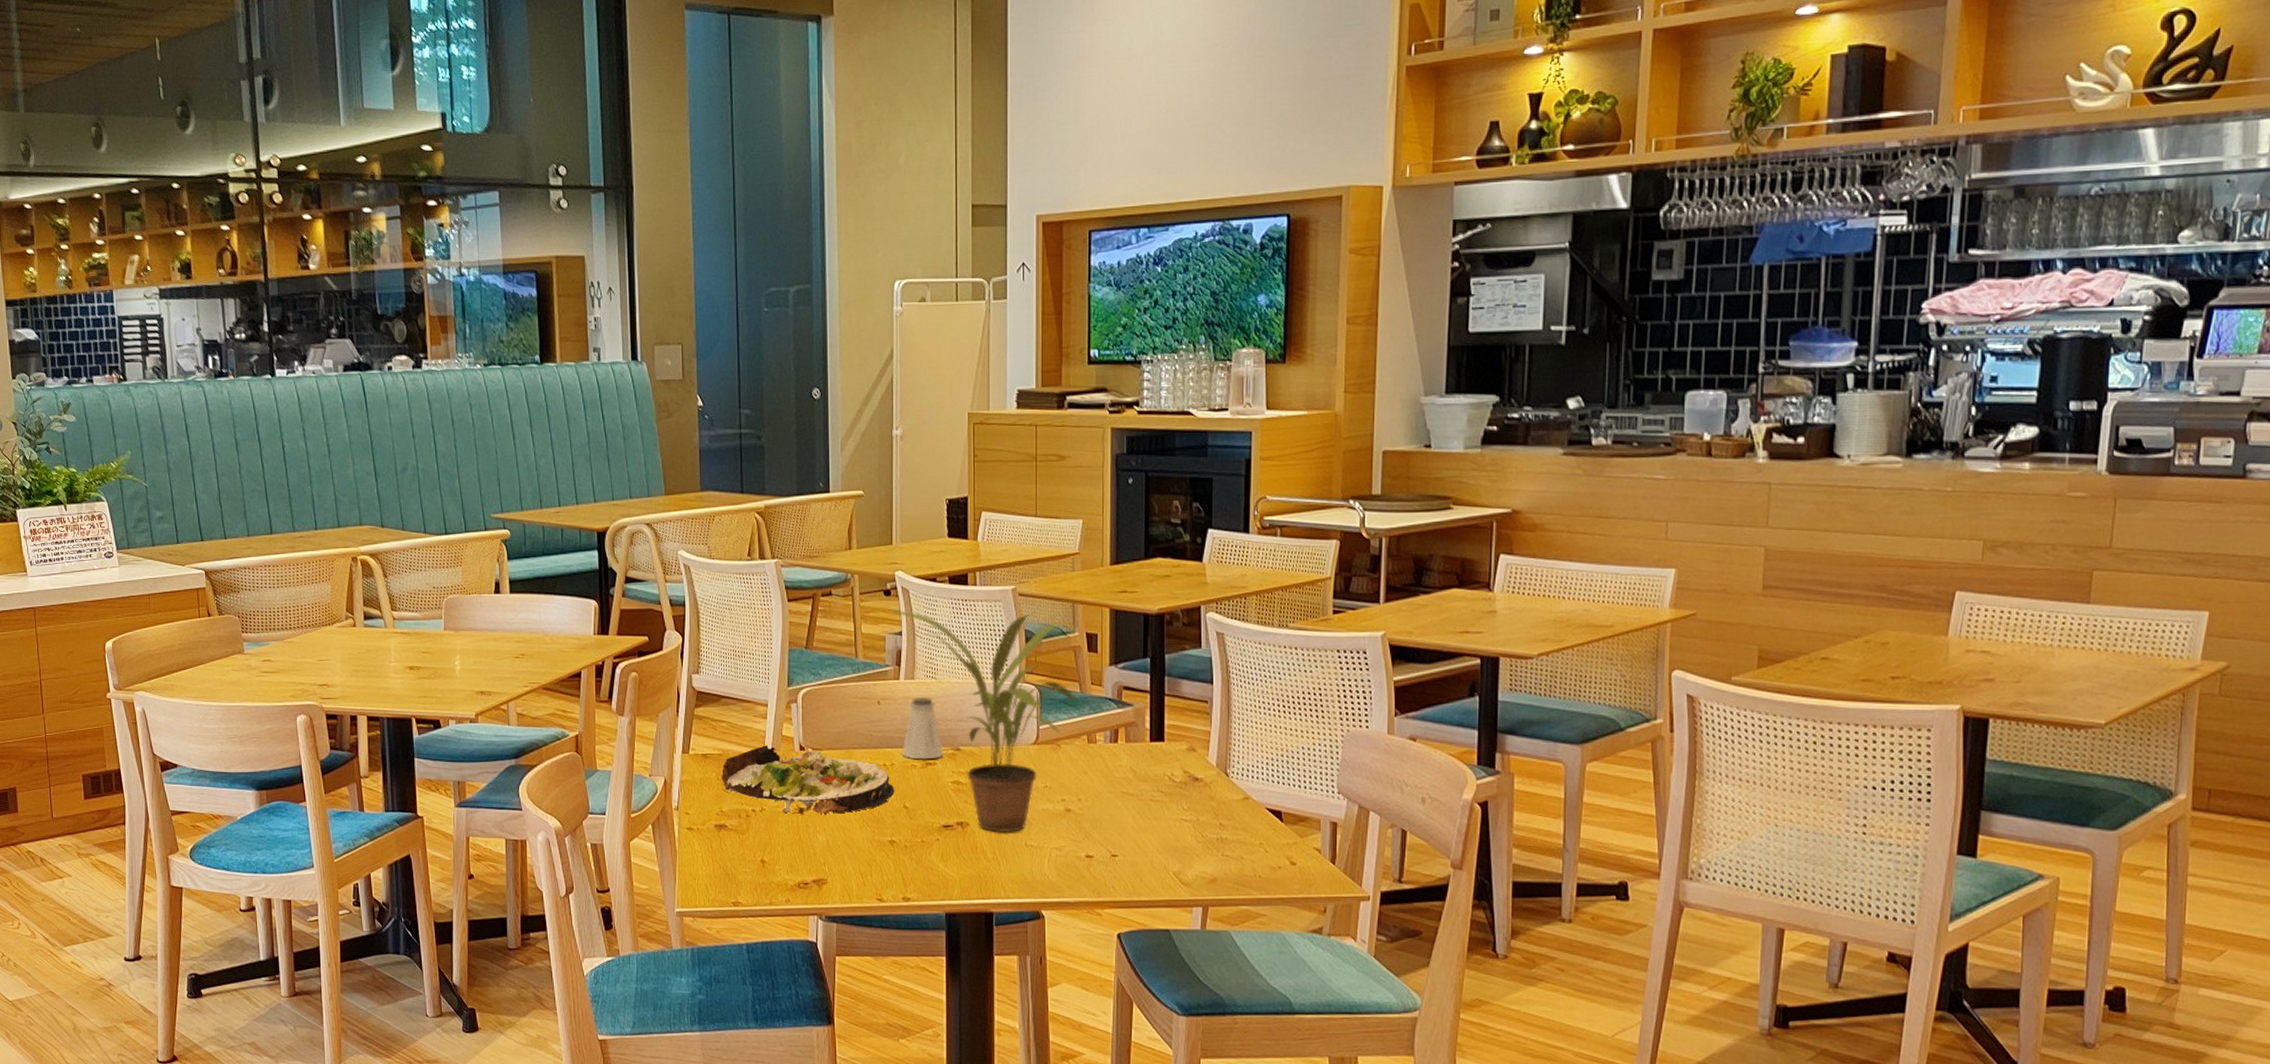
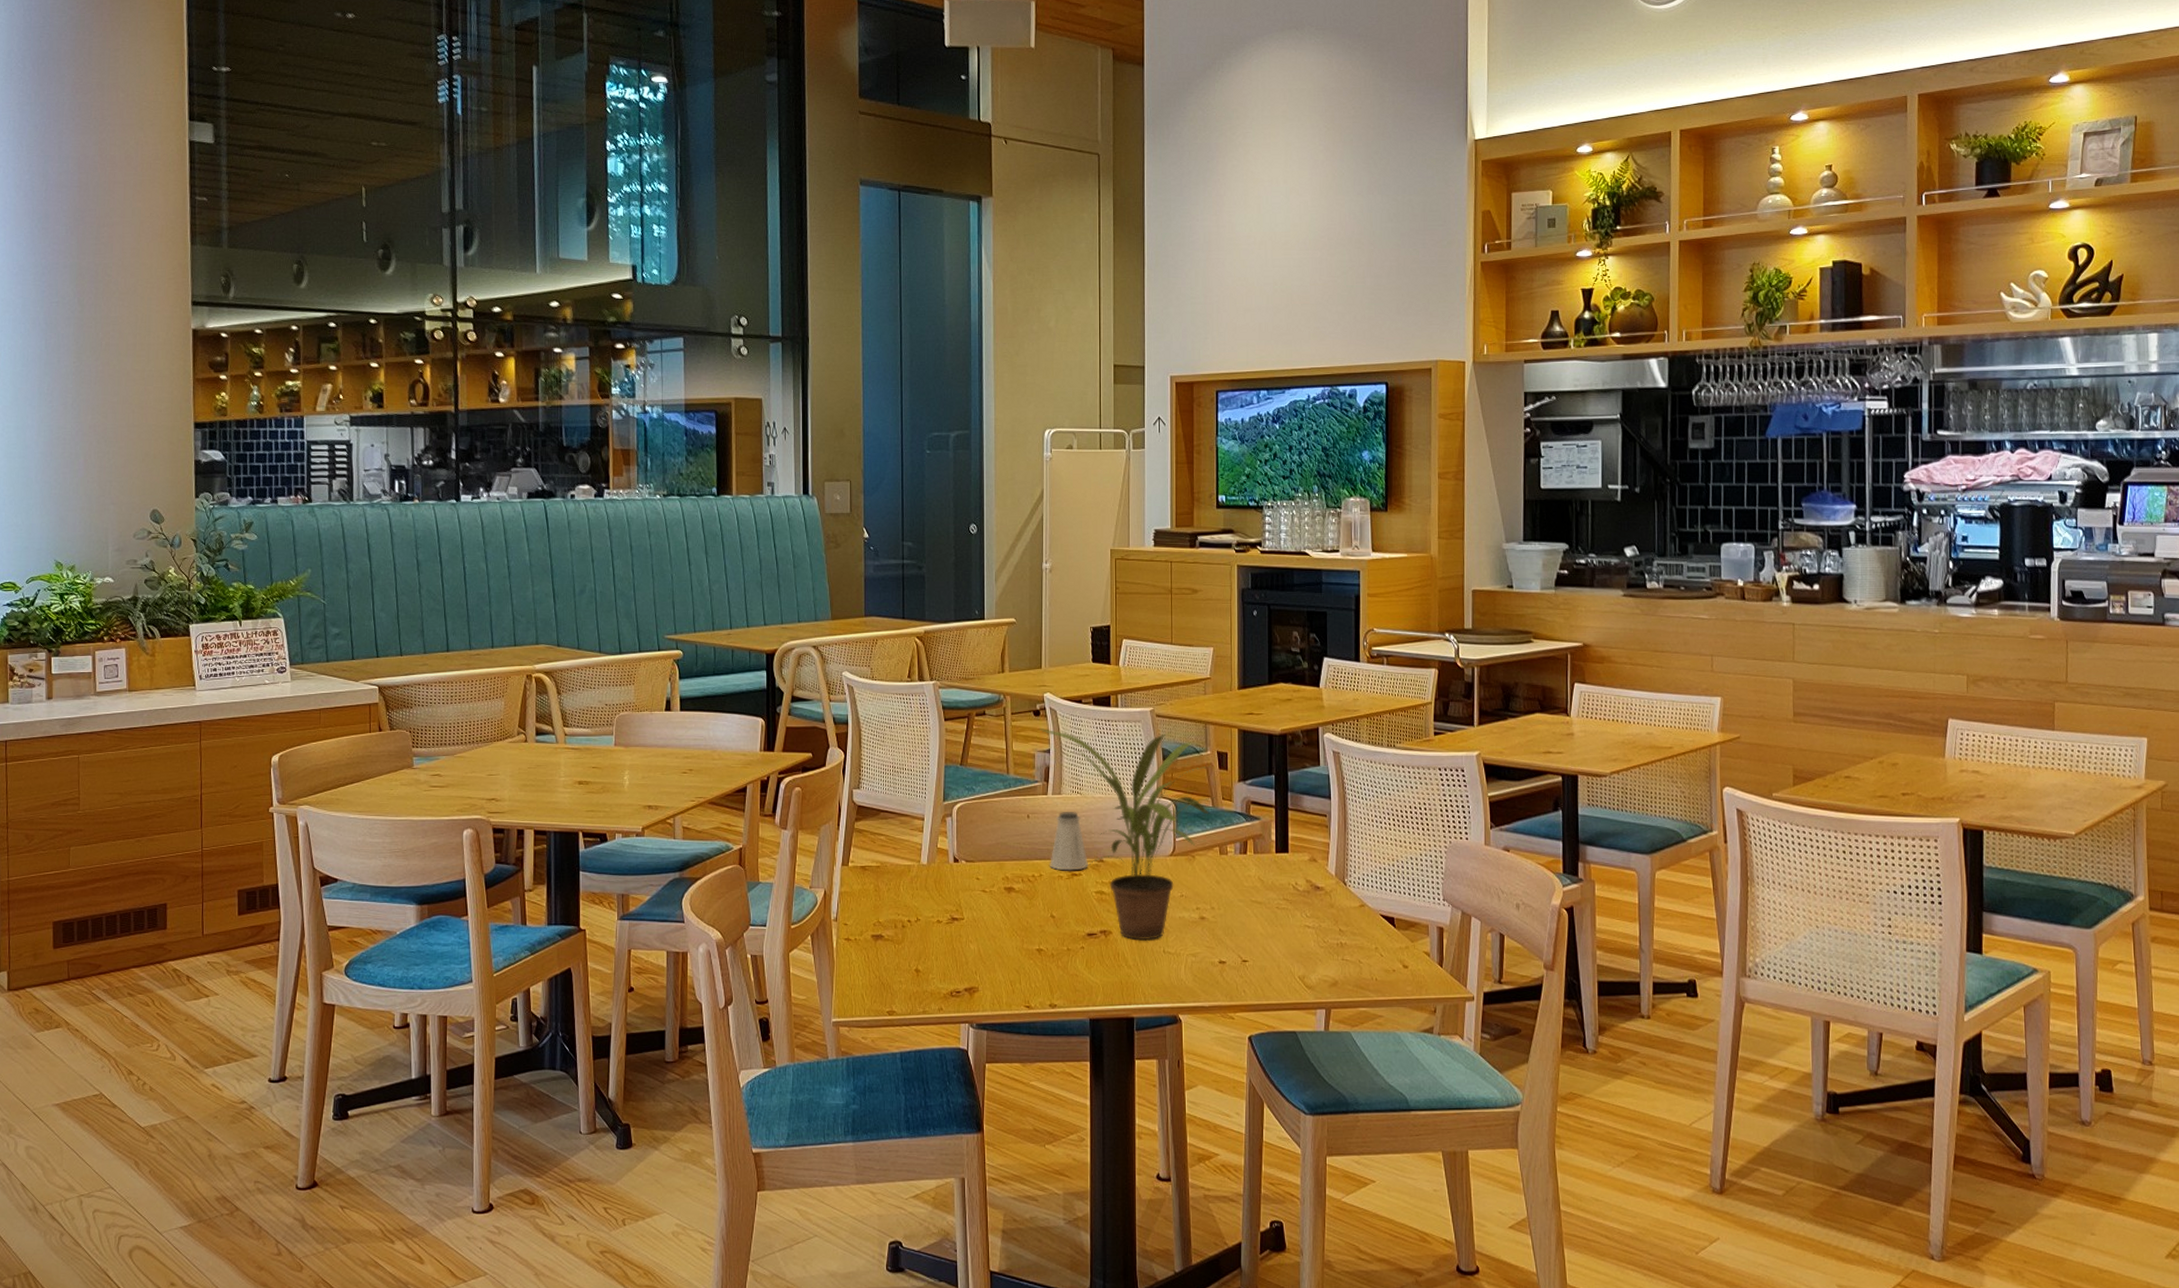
salad plate: present [721,745,895,815] -> none [879,857,1043,925]

